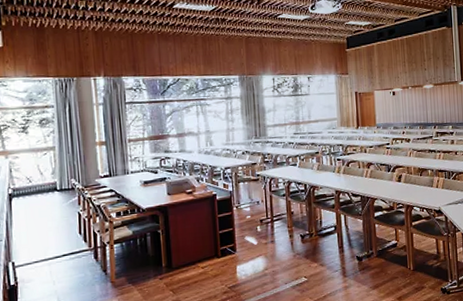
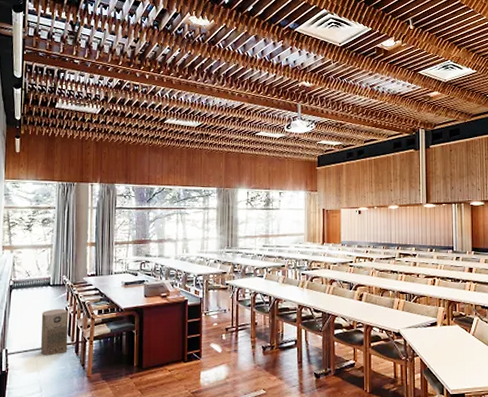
air purifier: none [50,213,86,265] -> present [40,308,69,356]

